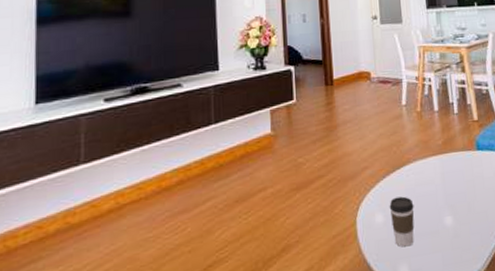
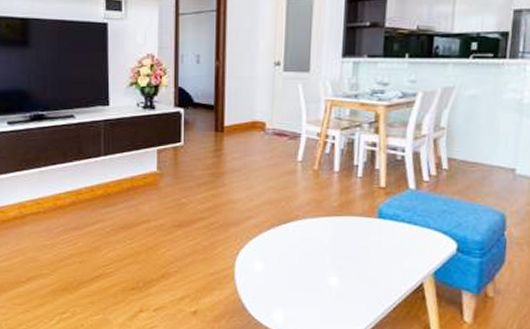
coffee cup: present [389,196,415,247] -> none [270,250,297,296]

